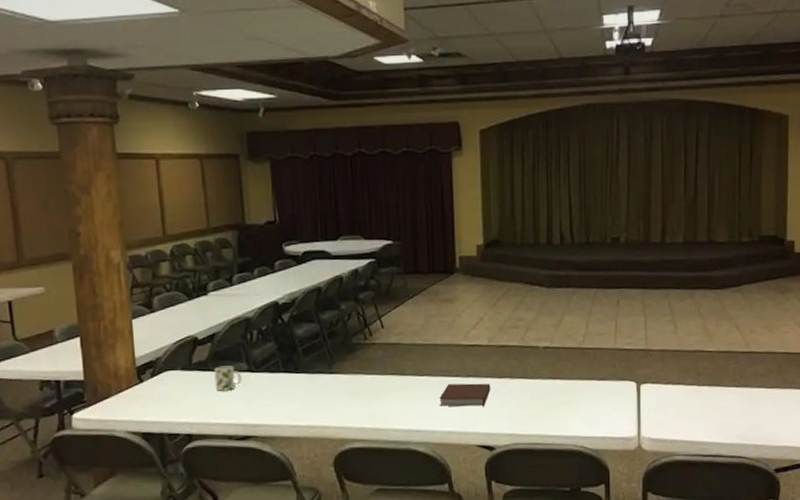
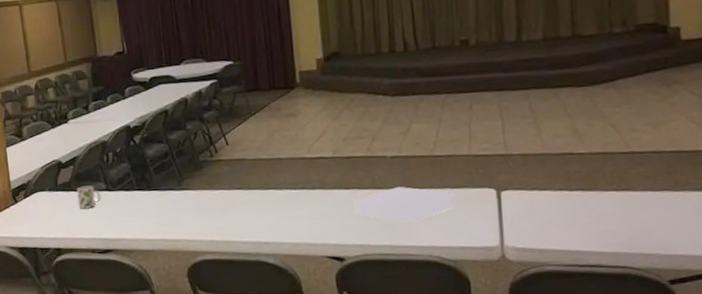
notebook: present [439,383,491,407] -> none [286,194,338,219]
paper stack: none [505,377,600,413] -> present [353,187,456,223]

